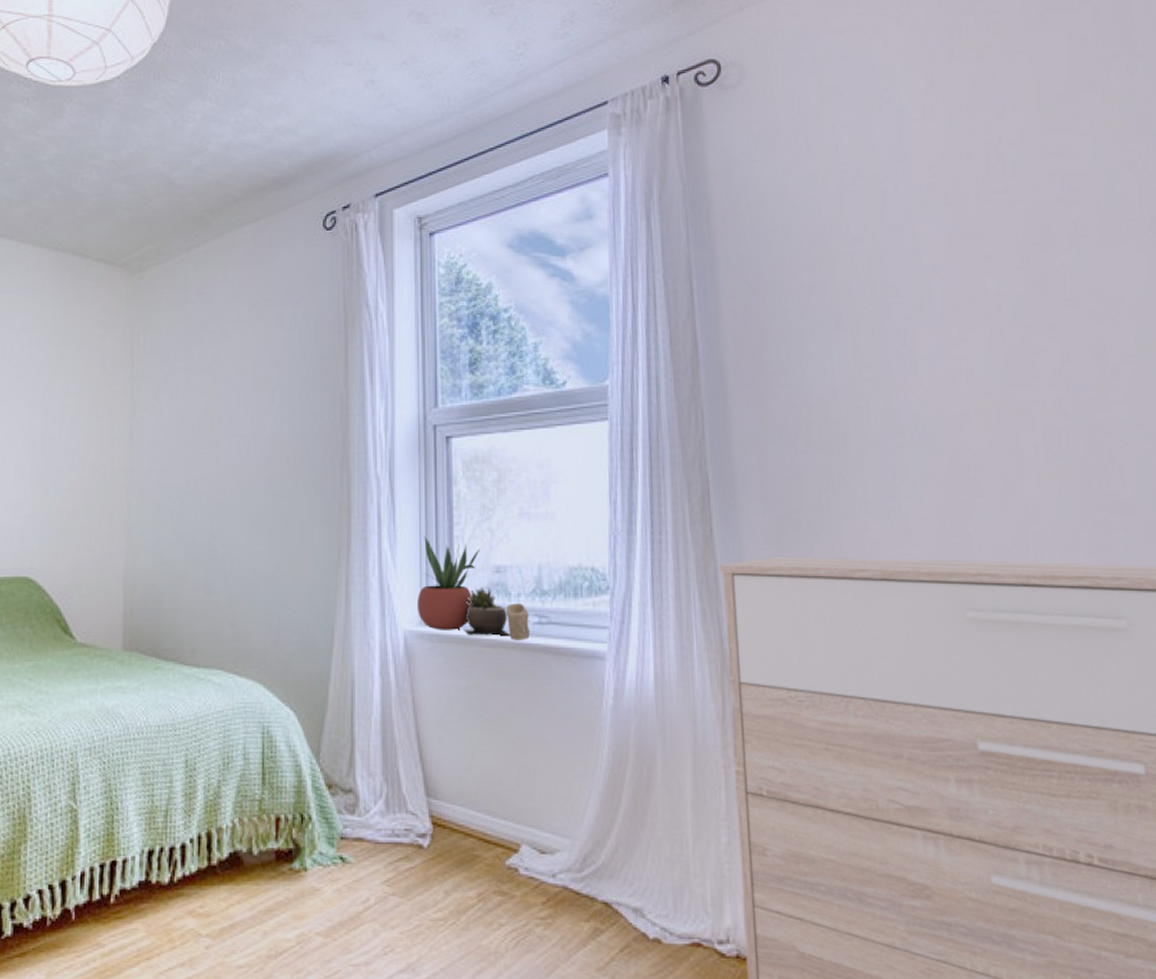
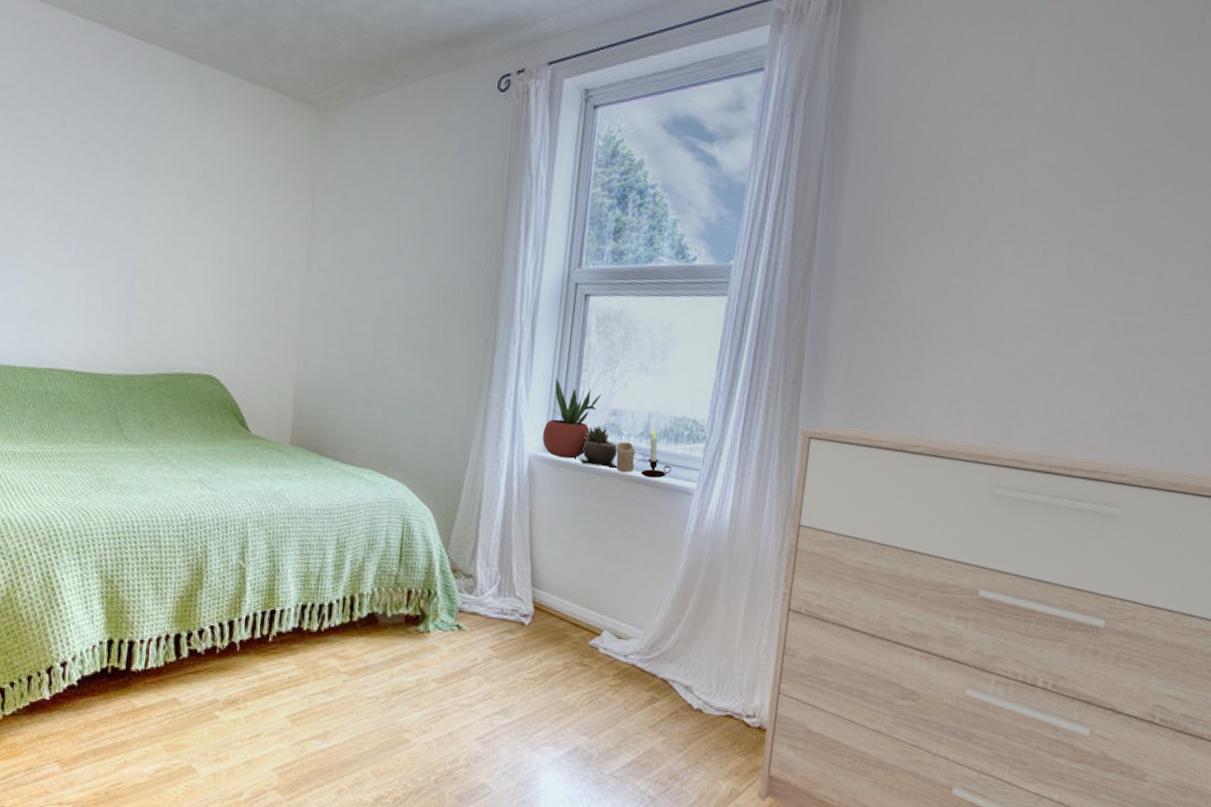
candle: none [539,581,576,643] -> present [641,426,672,478]

